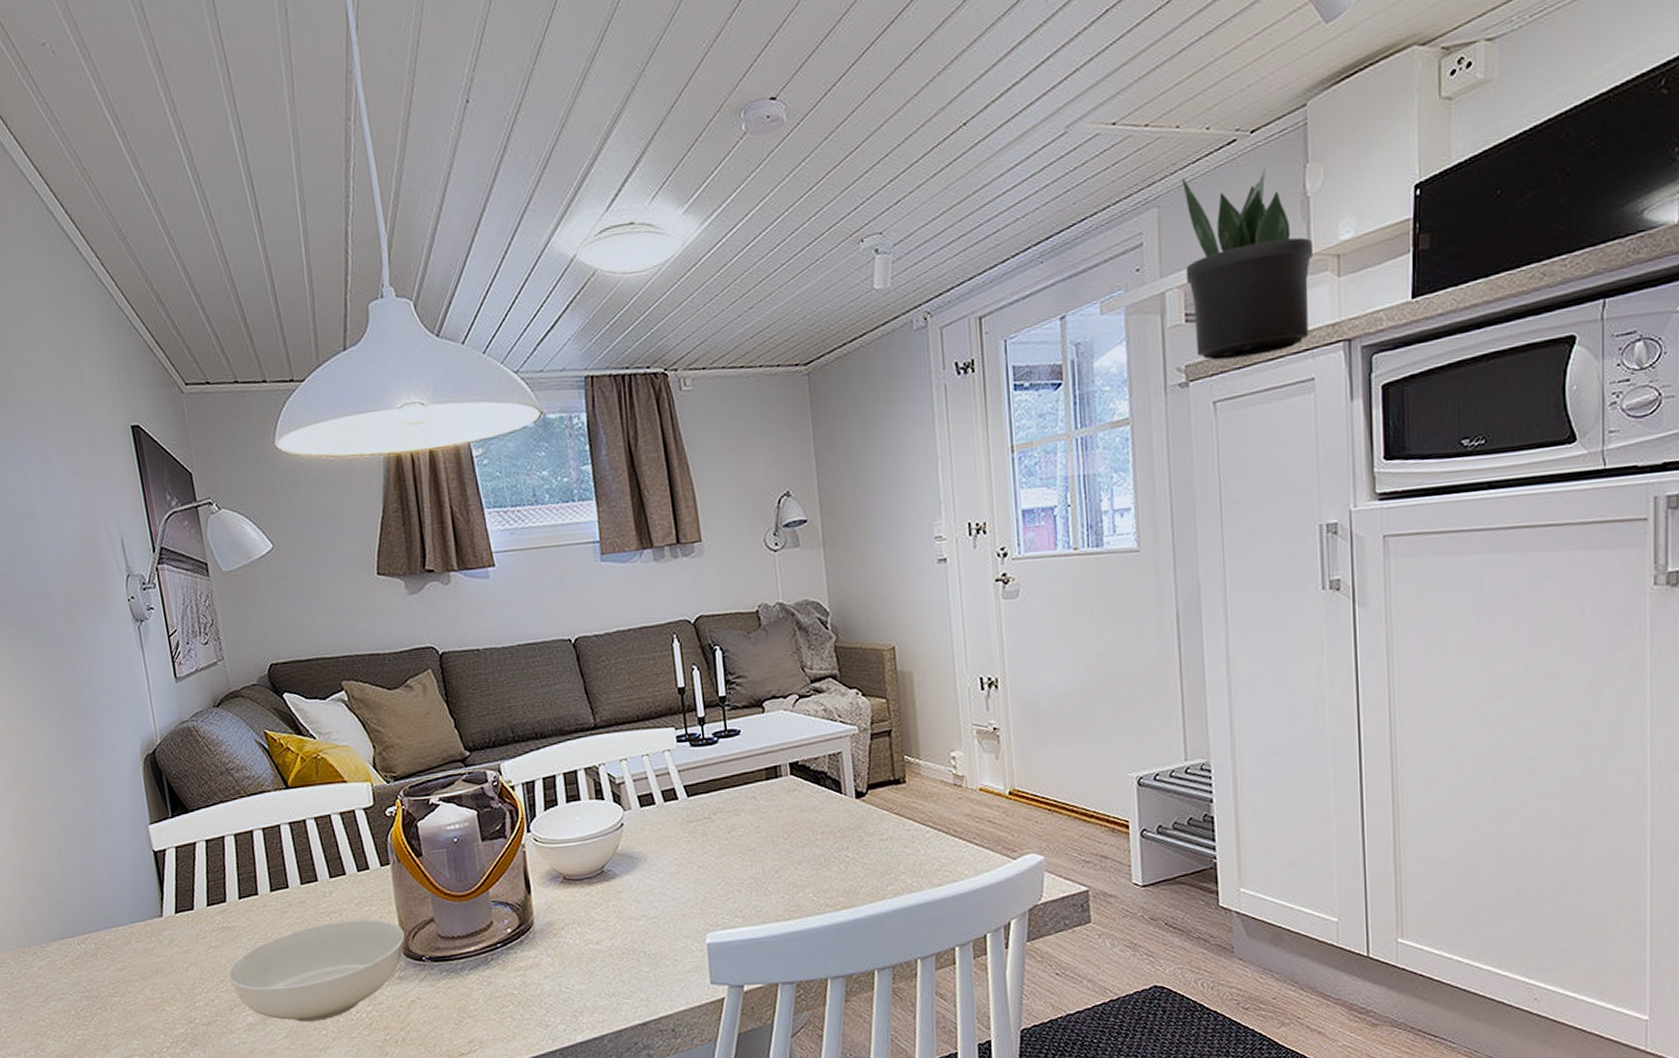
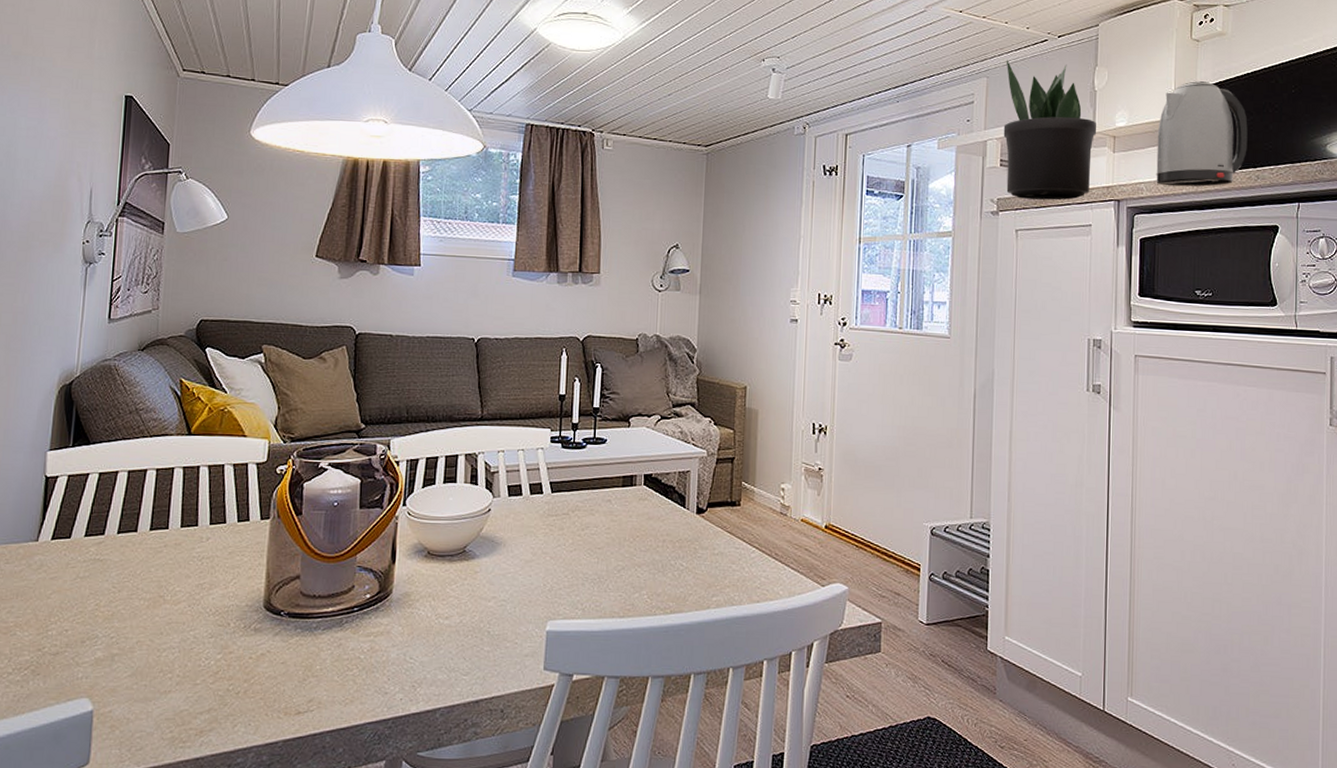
bowl: present [226,919,405,1022] -> none [87,567,269,664]
kettle: none [1398,154,1528,310] -> present [1156,81,1248,187]

